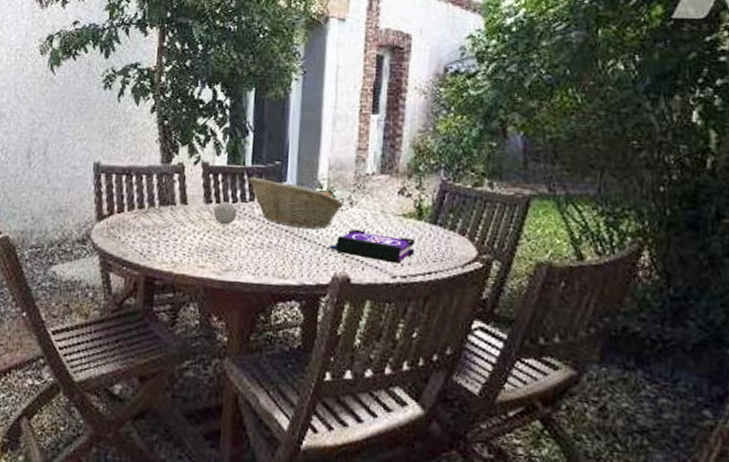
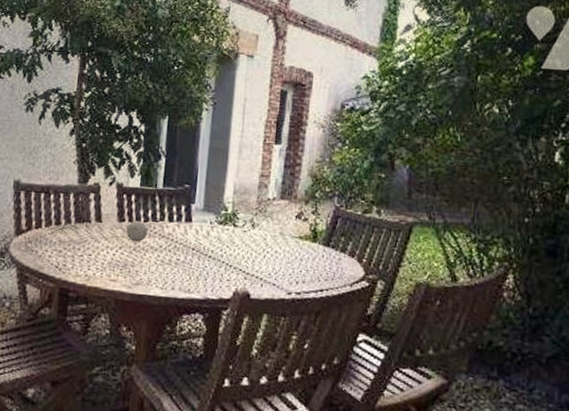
fruit basket: present [248,177,344,230] -> none [159,198,247,248]
board game: present [328,229,415,264] -> none [231,248,310,281]

